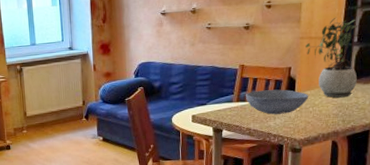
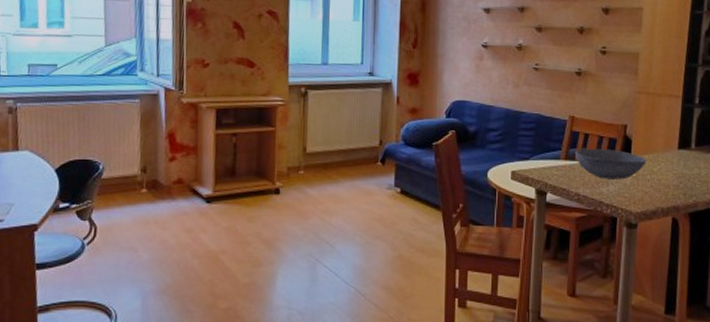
potted plant: present [306,17,357,98] -> none [643,73,699,167]

